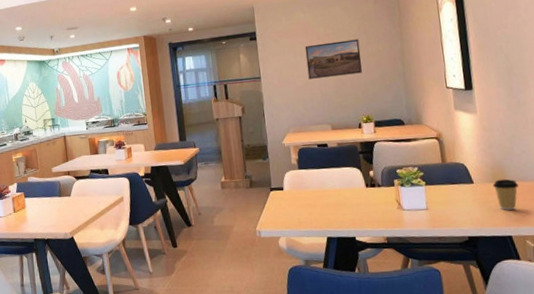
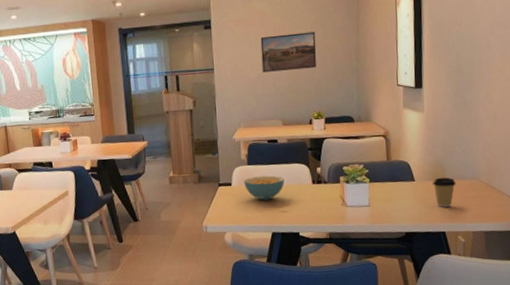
cereal bowl: none [296,179,337,205] -> present [244,175,284,201]

